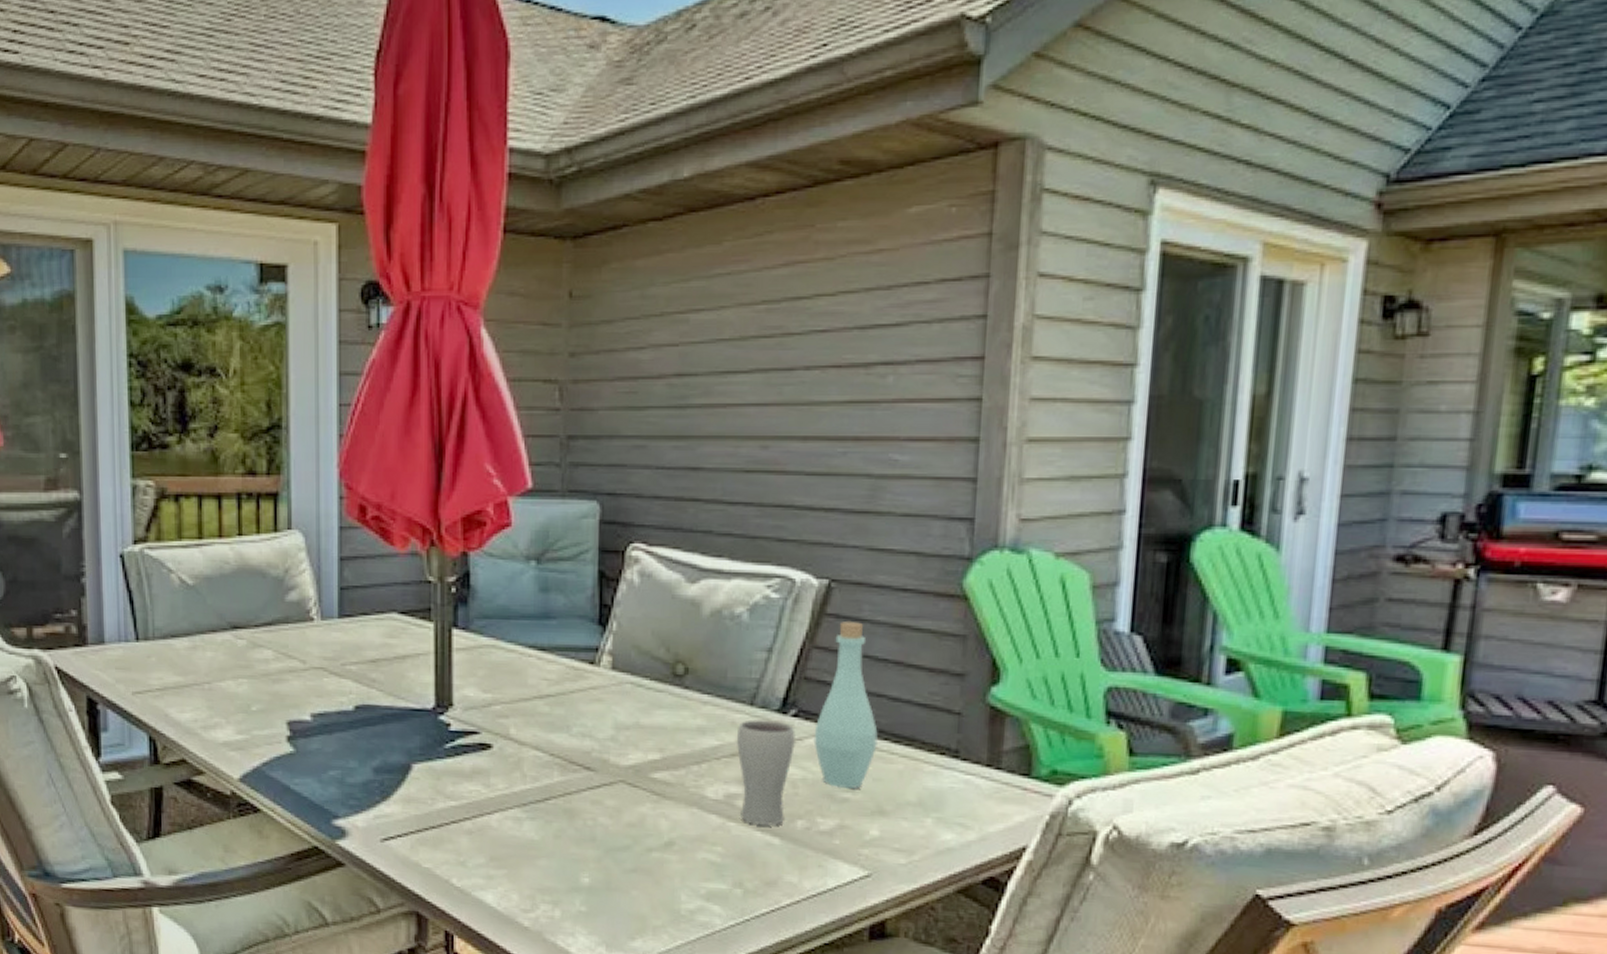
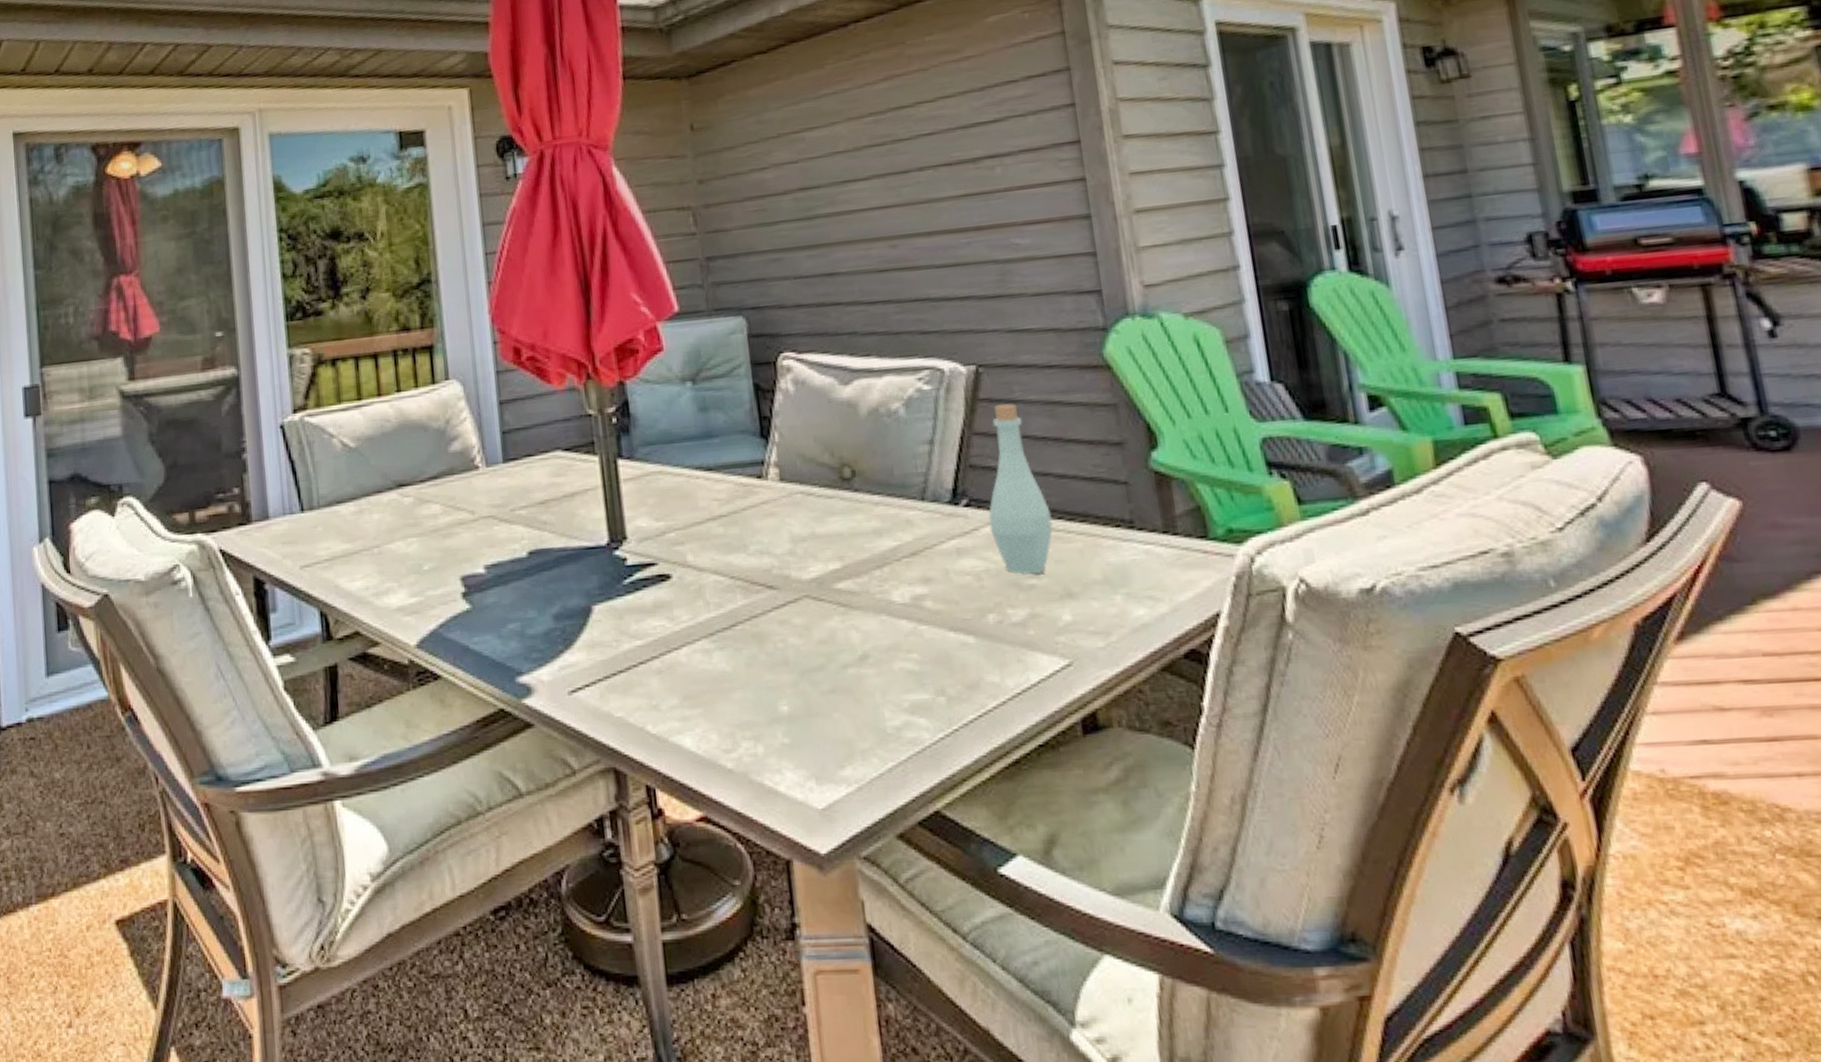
drinking glass: present [736,719,797,827] -> none [912,512,975,625]

